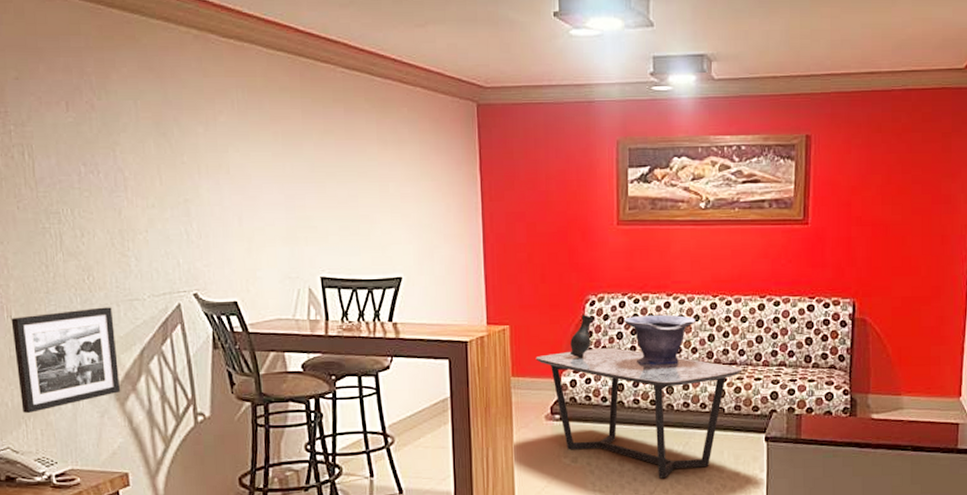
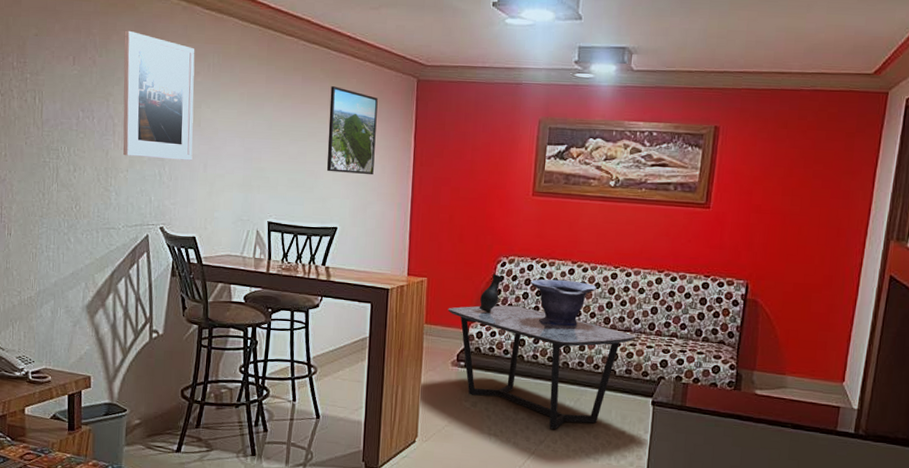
picture frame: present [11,307,121,413] -> none [10,232,93,317]
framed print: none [125,66,224,215] -> present [123,30,195,161]
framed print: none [378,117,437,216] -> present [326,86,378,175]

